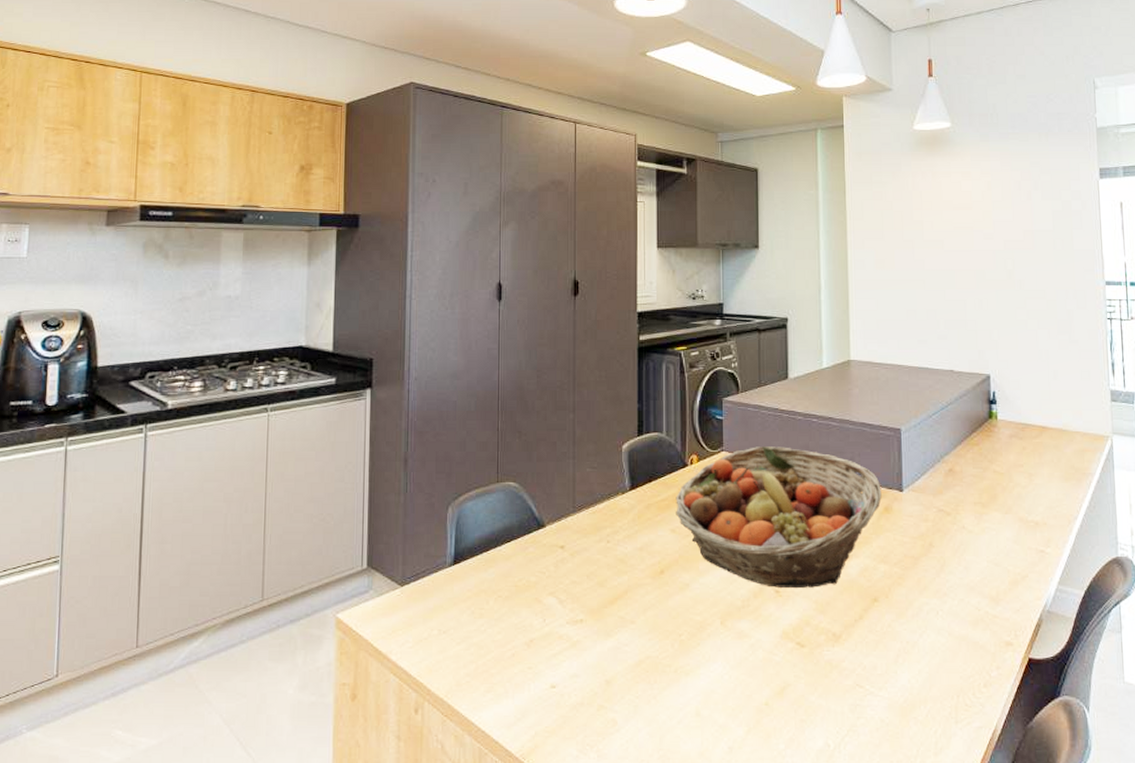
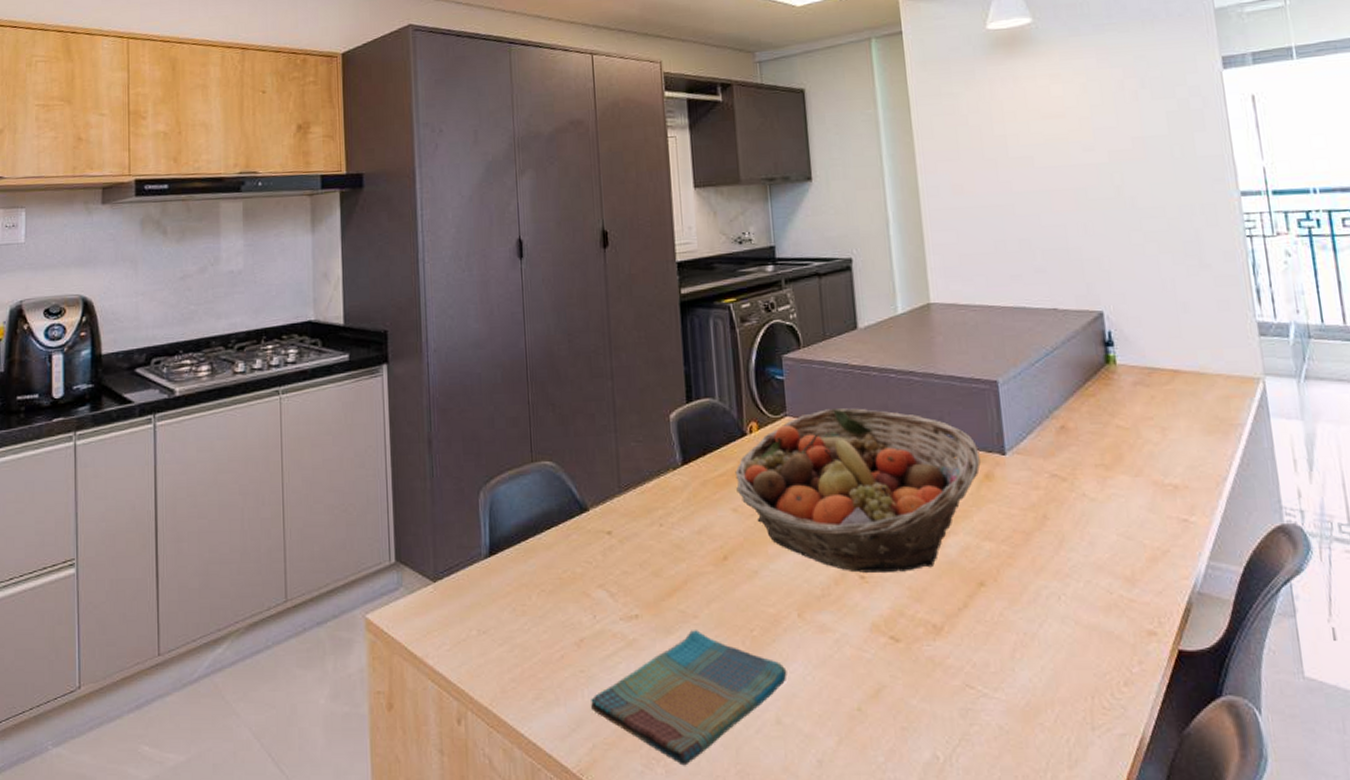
dish towel: none [535,634,708,751] -> present [590,630,787,766]

